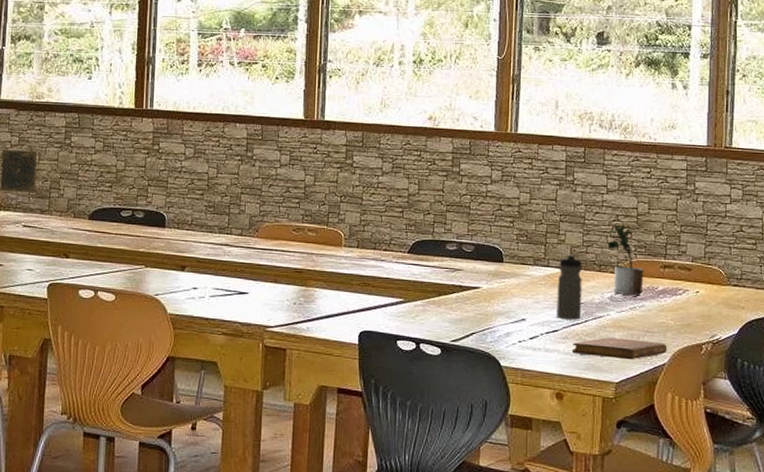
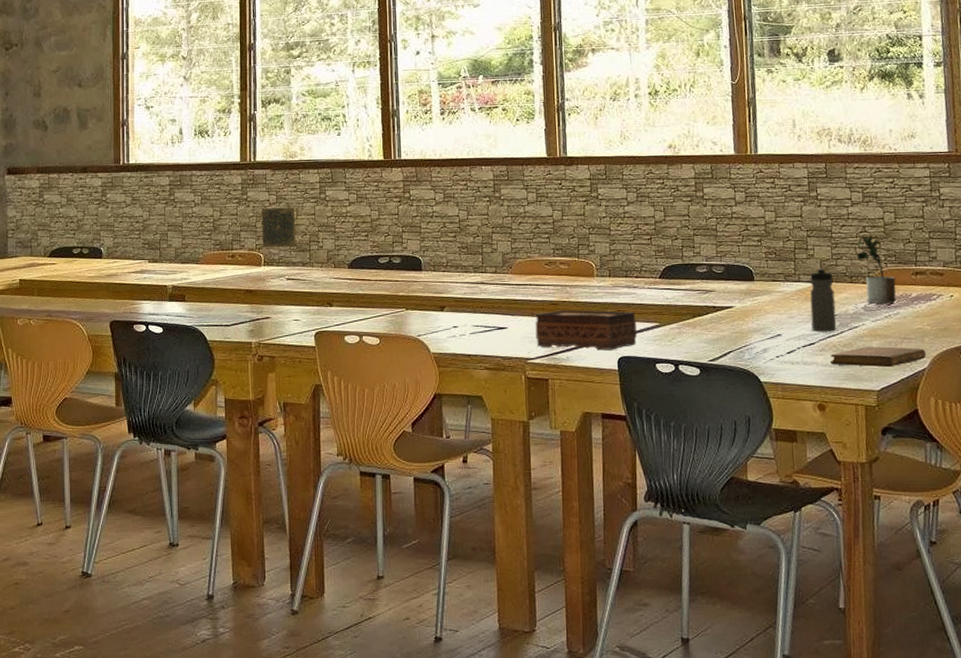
tissue box: none [277,279,382,324] -> present [535,310,637,351]

